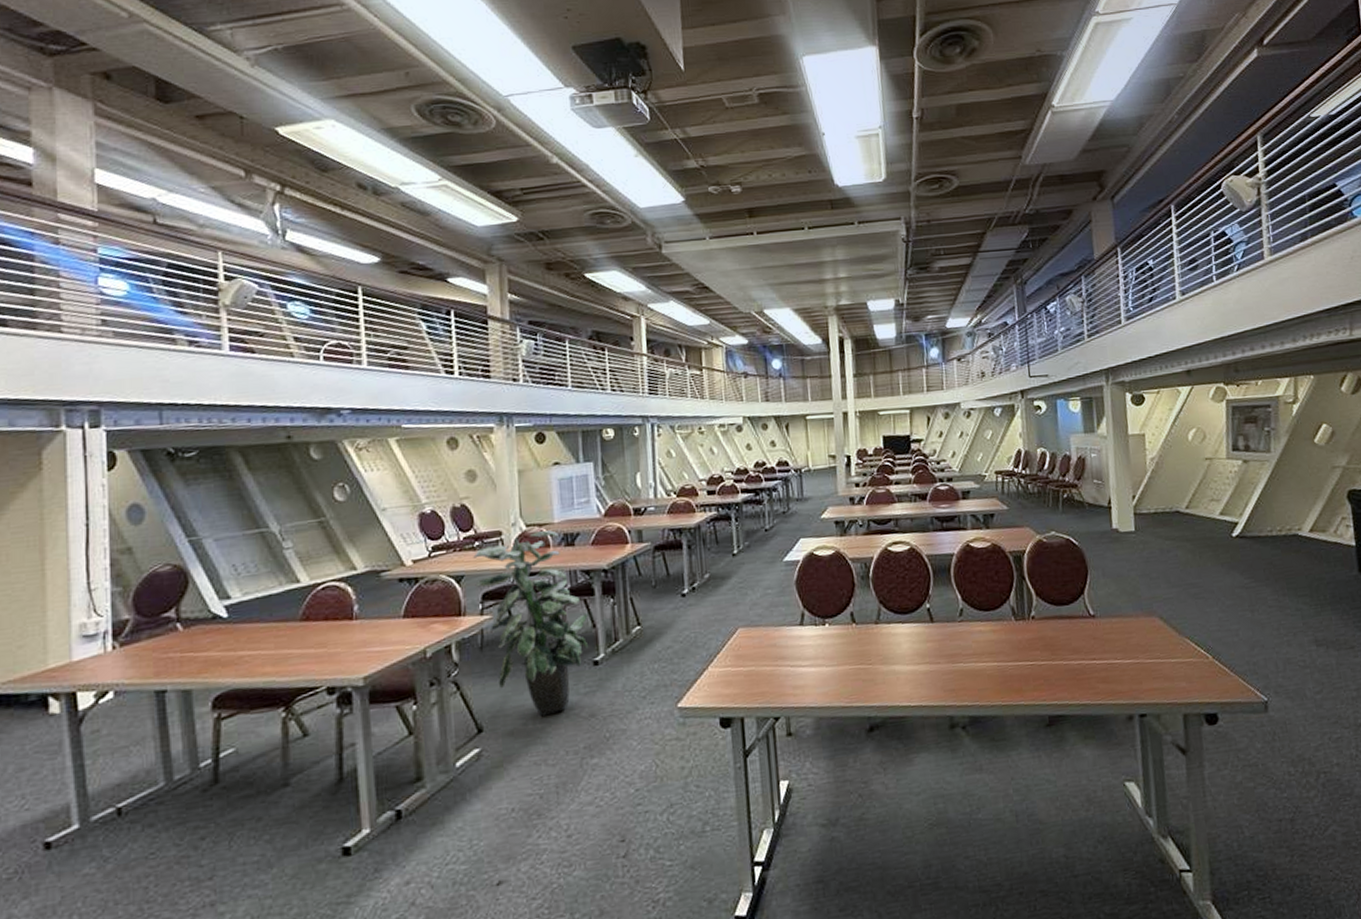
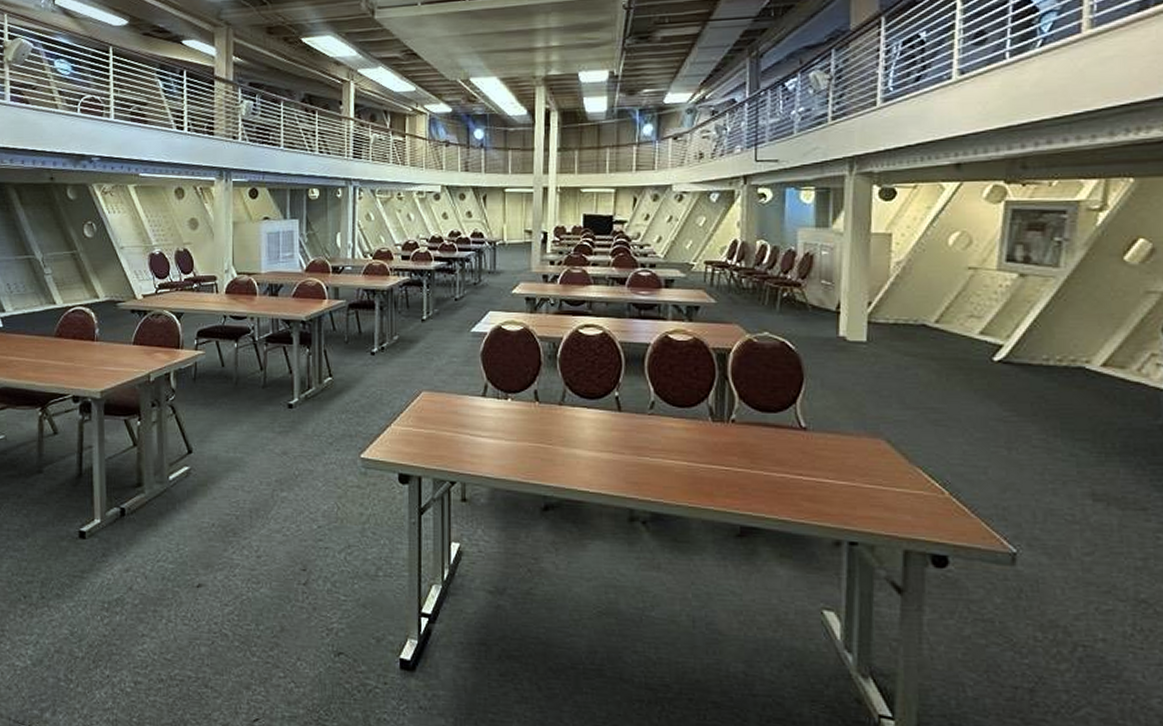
indoor plant: present [473,530,589,717] -> none [192,280,286,447]

